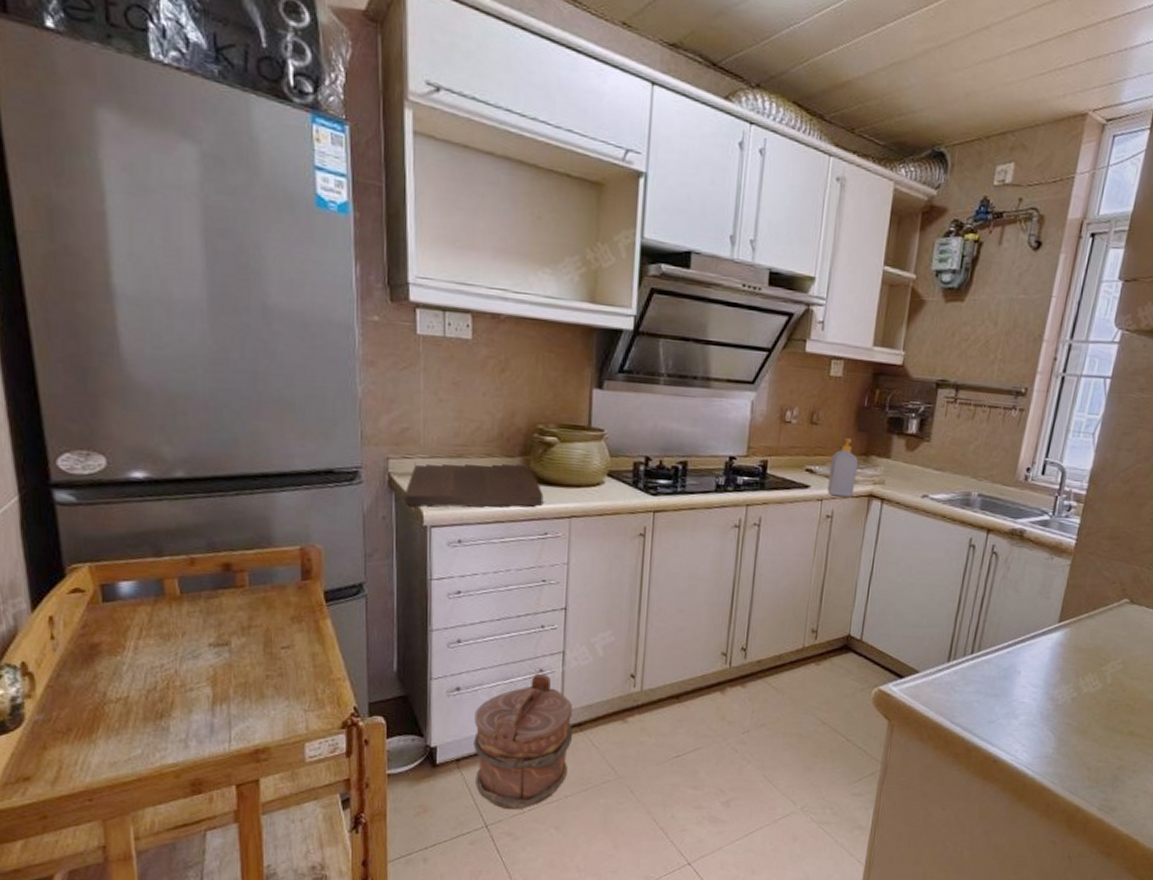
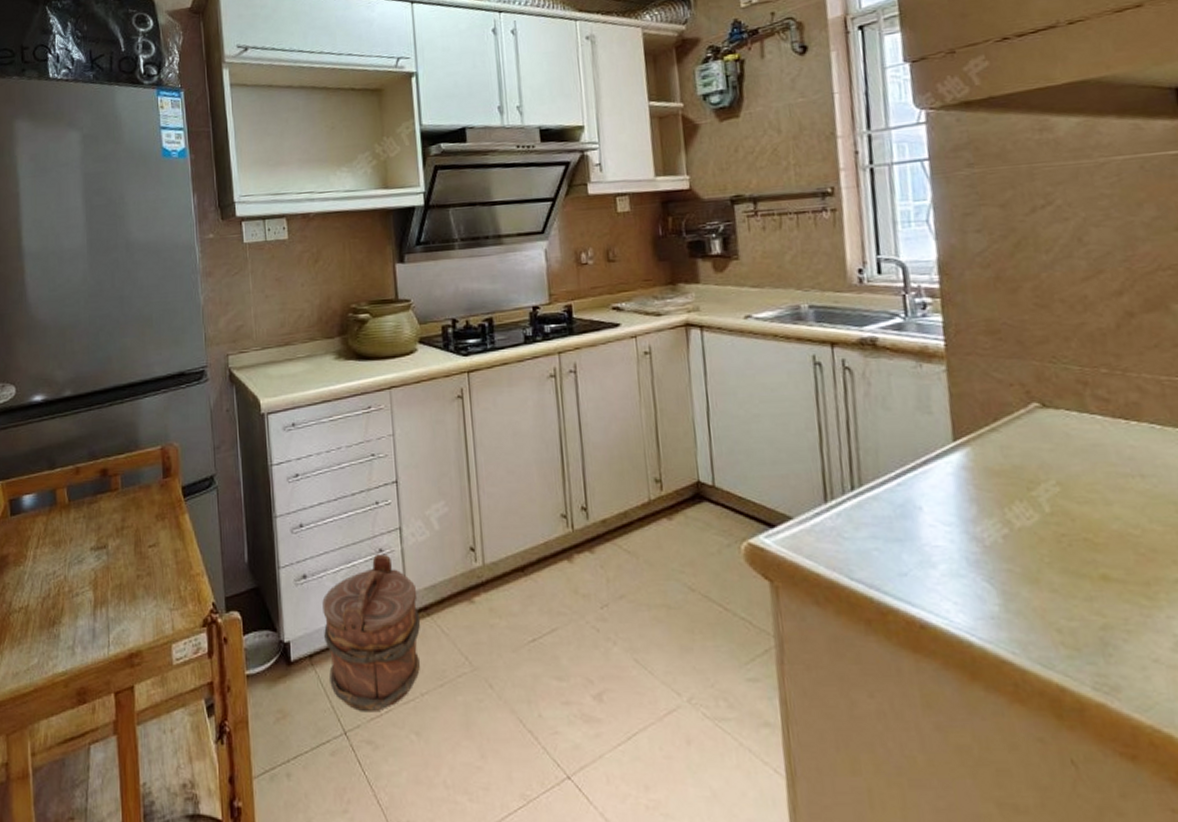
cutting board: present [404,462,544,508] -> none [243,343,364,396]
soap bottle: present [827,438,859,497] -> none [636,270,669,331]

